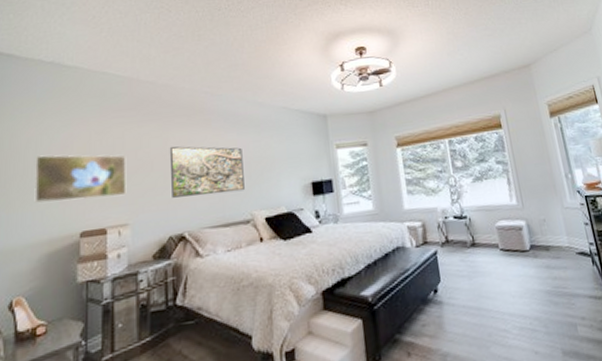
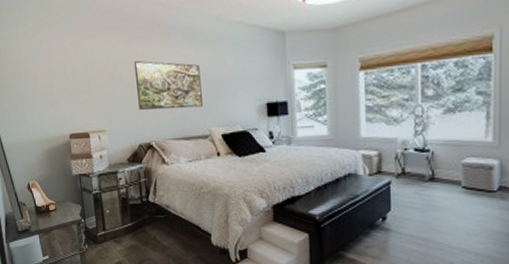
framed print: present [33,155,127,203] -> none [26,64,102,107]

